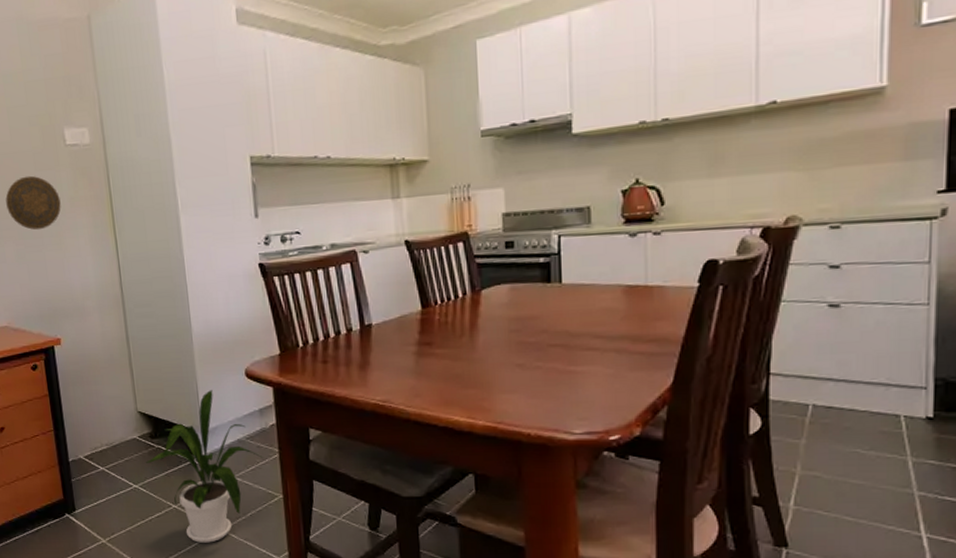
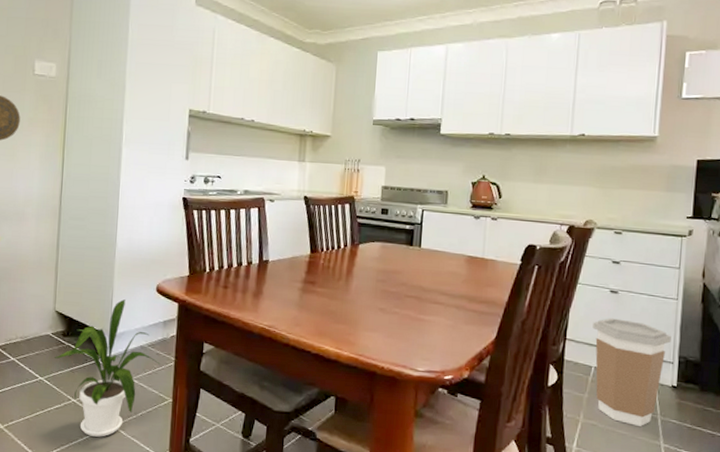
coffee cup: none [806,339,922,472] -> present [592,318,671,426]

